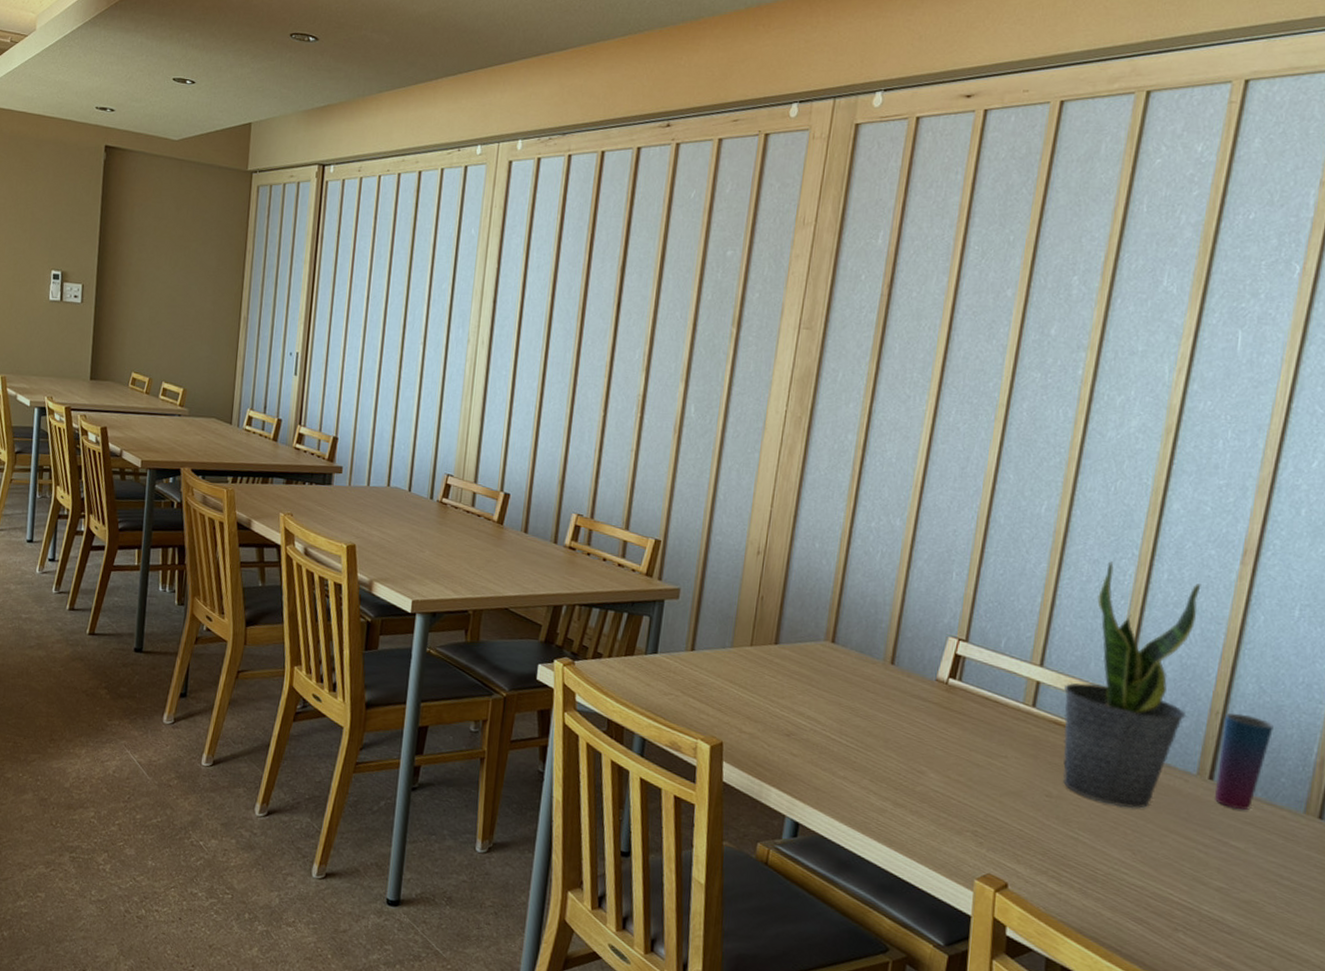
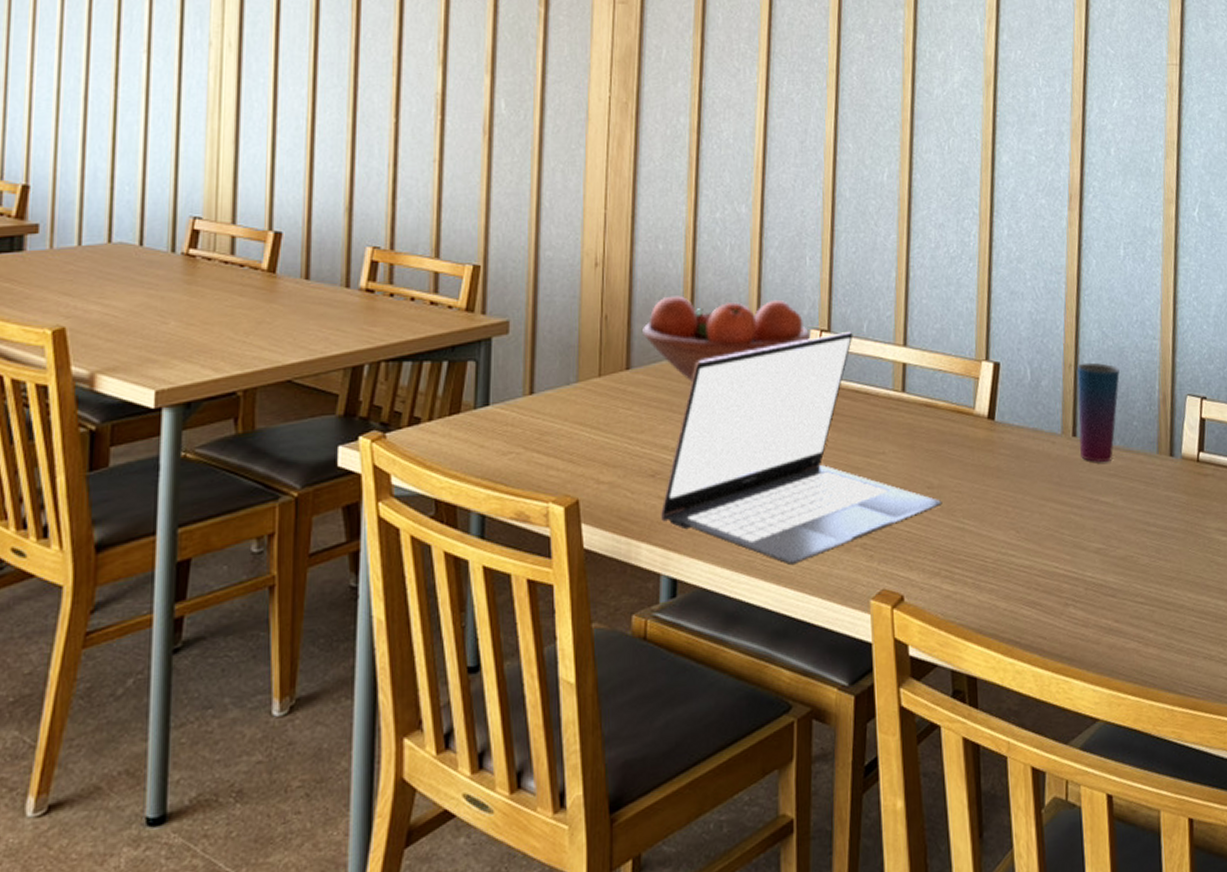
laptop: none [790,643,1059,834] -> present [660,330,942,565]
fruit bowl: none [793,588,948,664] -> present [643,295,811,382]
potted plant: present [1063,561,1201,809] -> none [929,223,1044,485]

